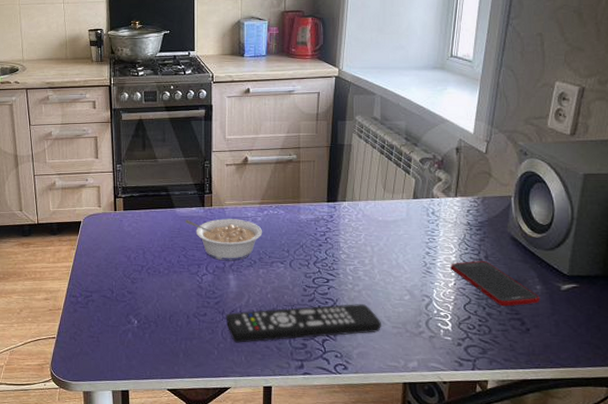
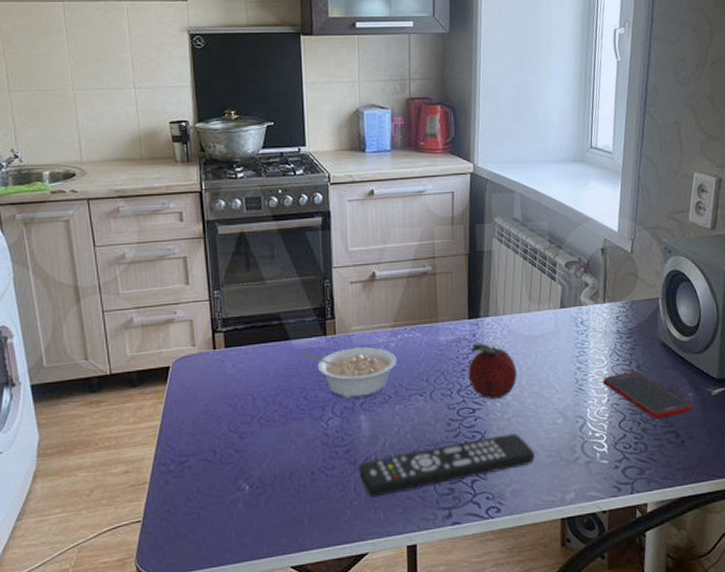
fruit: none [324,223,369,273] -> present [468,343,517,399]

